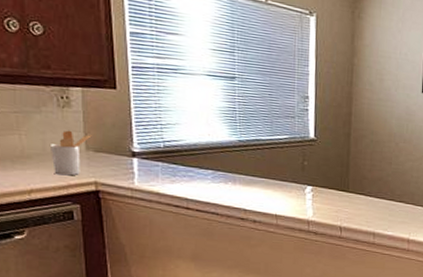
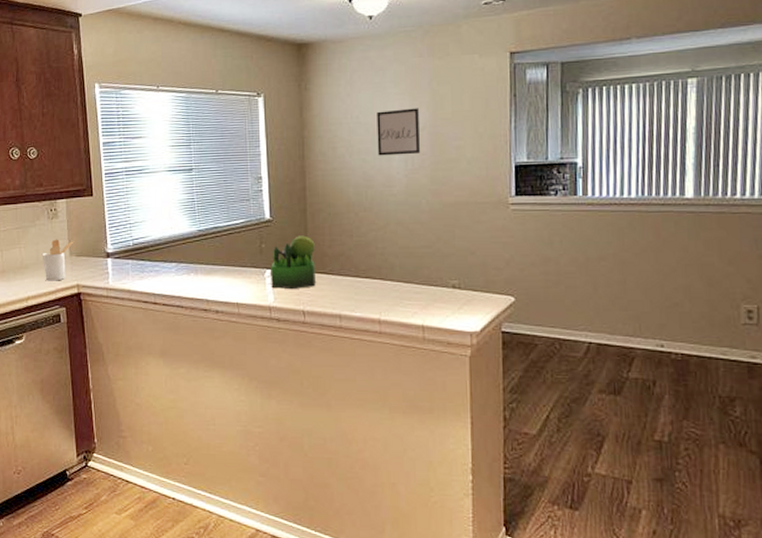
plant: none [311,157,356,207] -> present [271,235,316,289]

